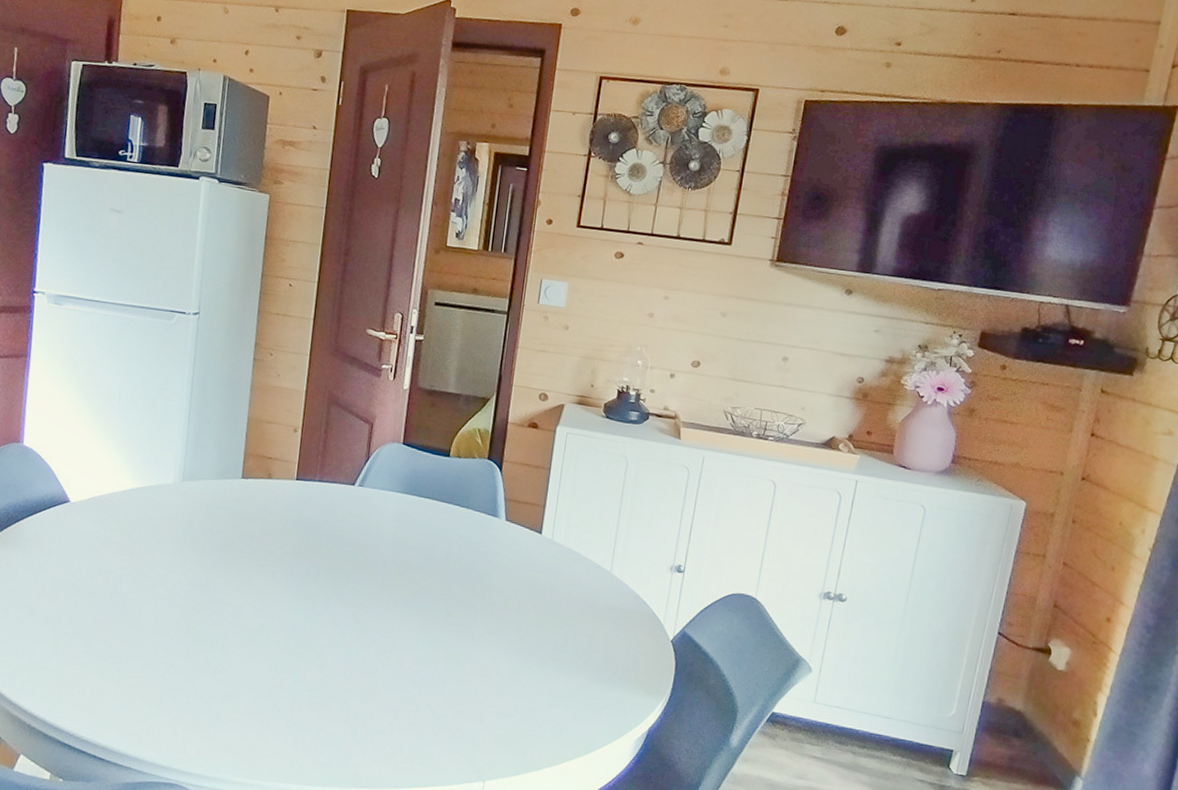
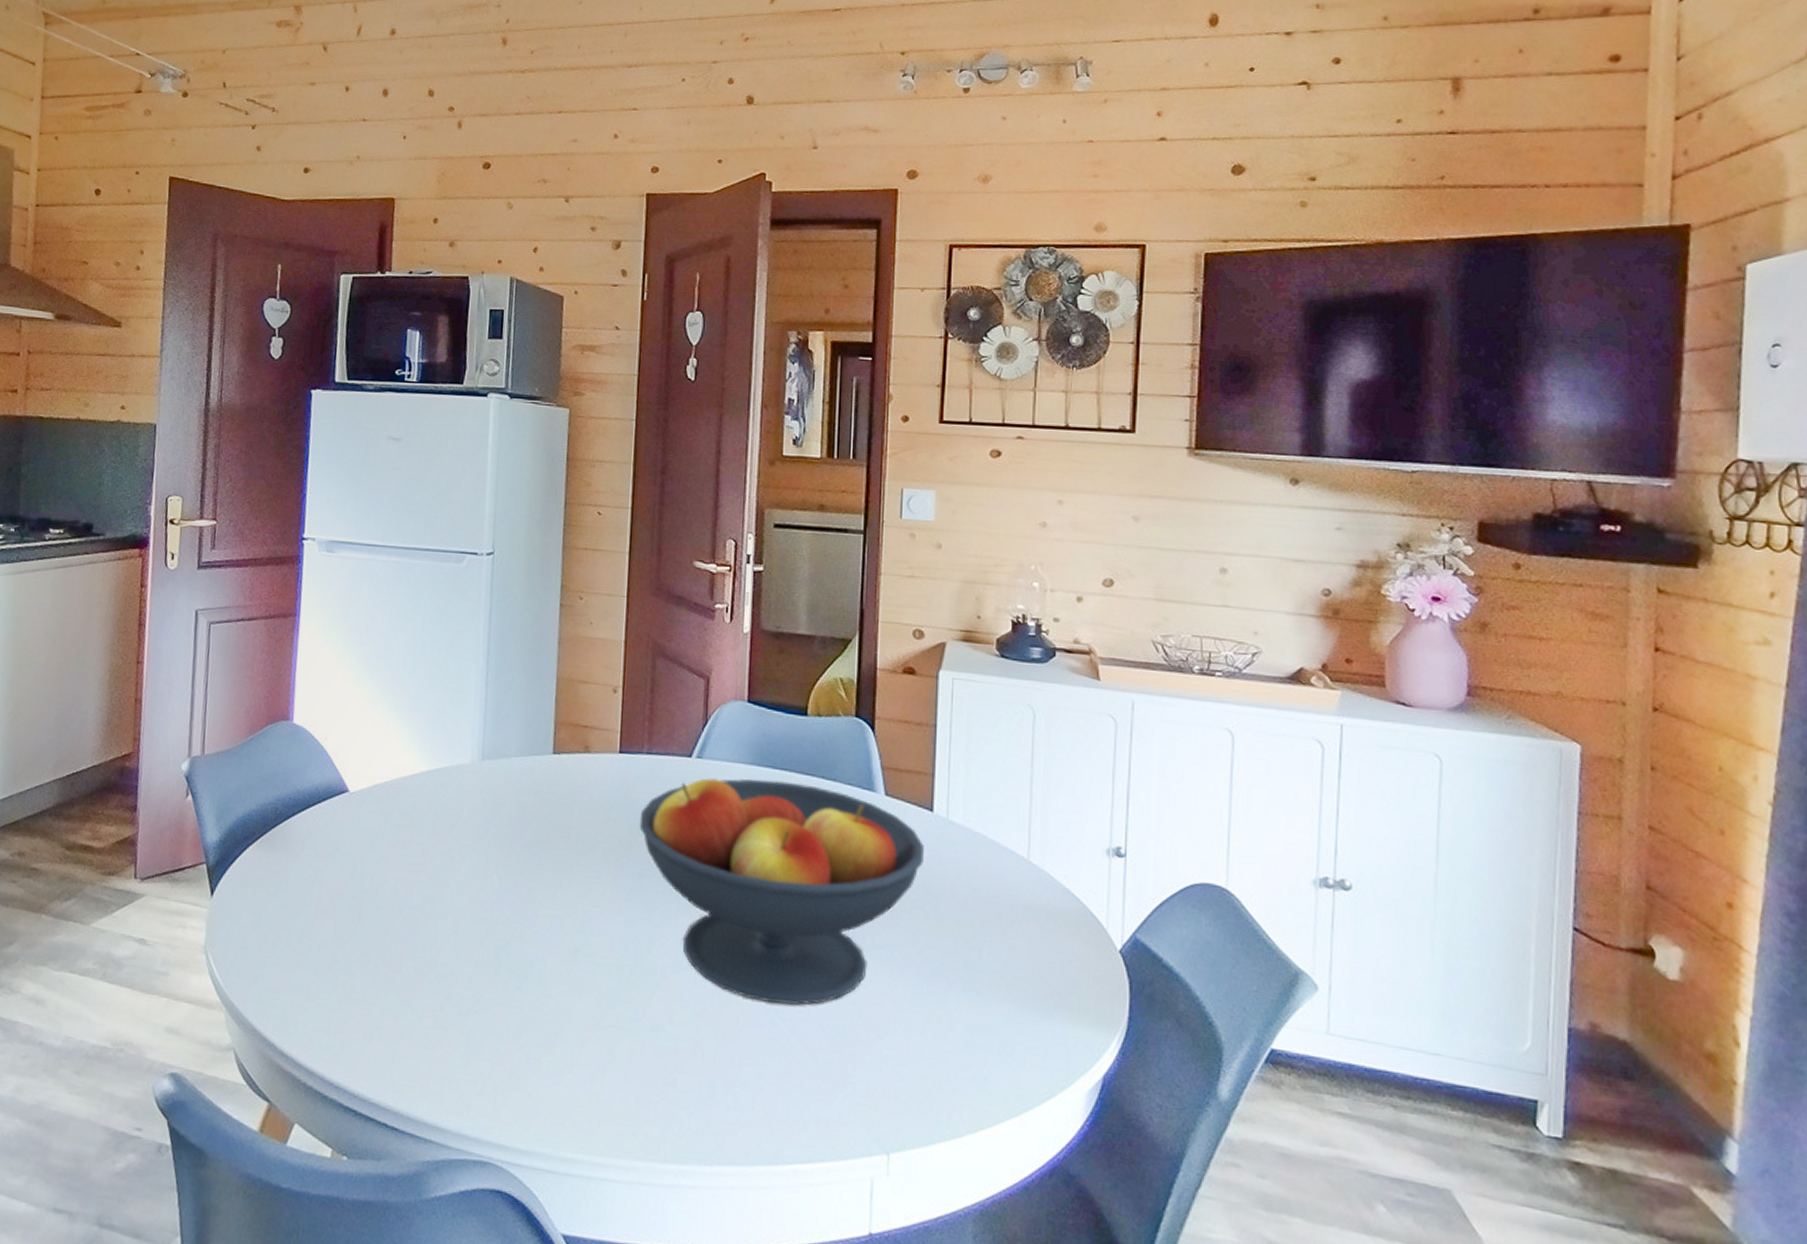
fruit bowl: none [309,502,532,675] -> present [639,778,924,1005]

